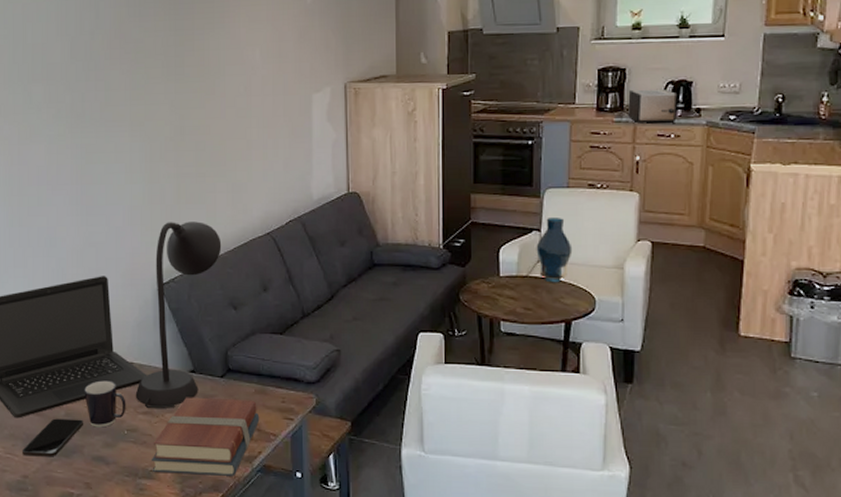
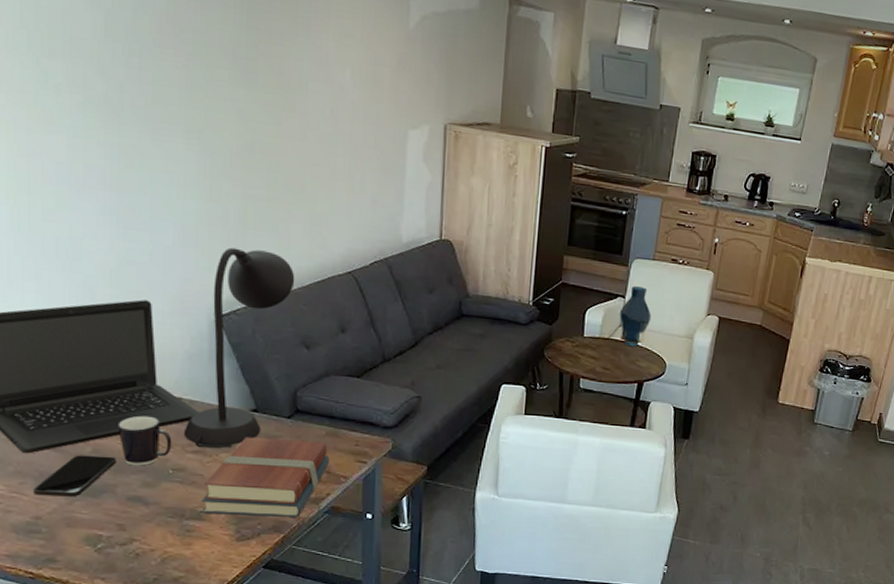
toaster: present [628,89,678,124] -> none [713,176,757,212]

